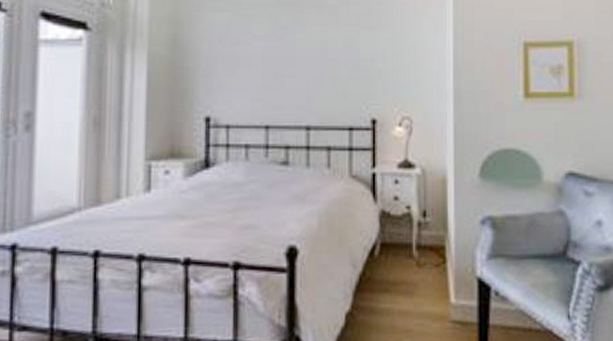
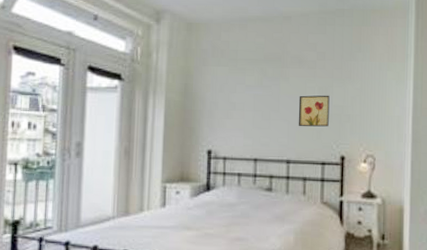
wall art: none [319,46,356,86] -> present [298,95,330,127]

